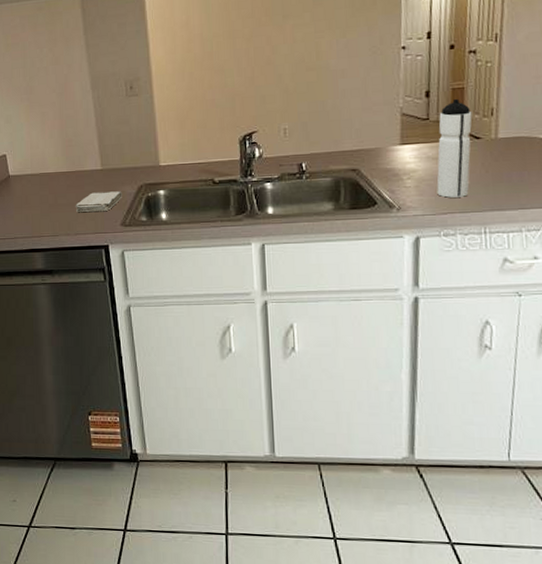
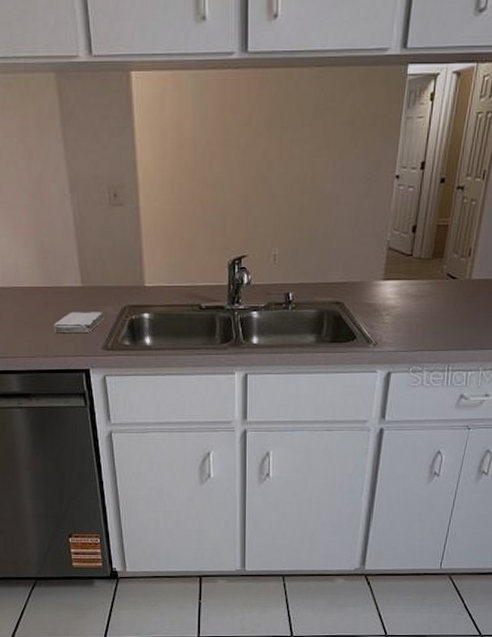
water bottle: present [436,98,472,198] -> none [411,236,452,335]

